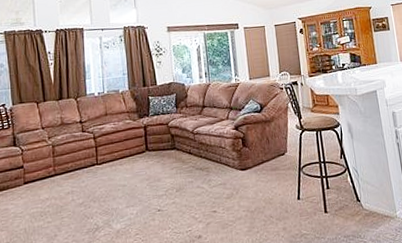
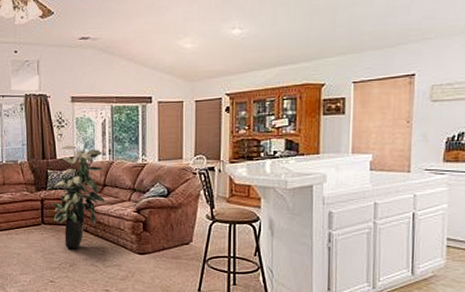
indoor plant: none [155,72,205,173] -> present [53,146,105,249]

